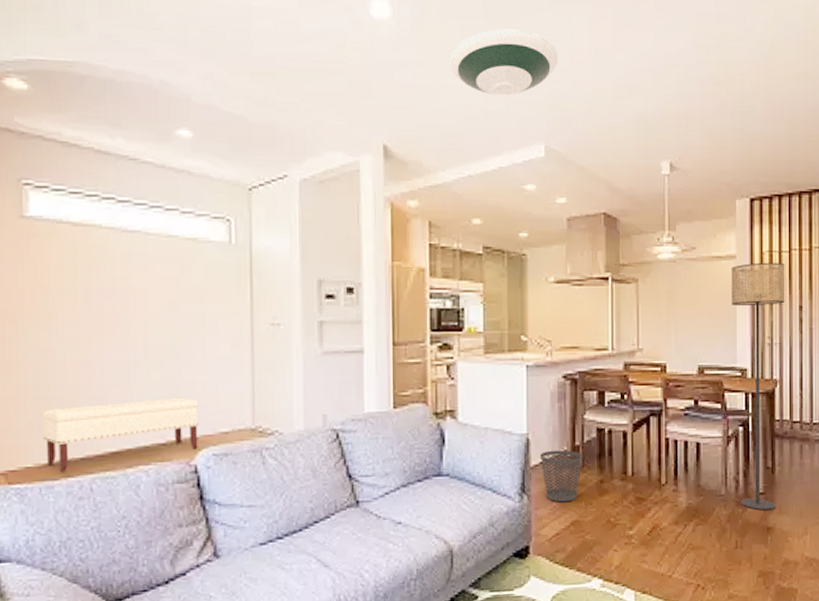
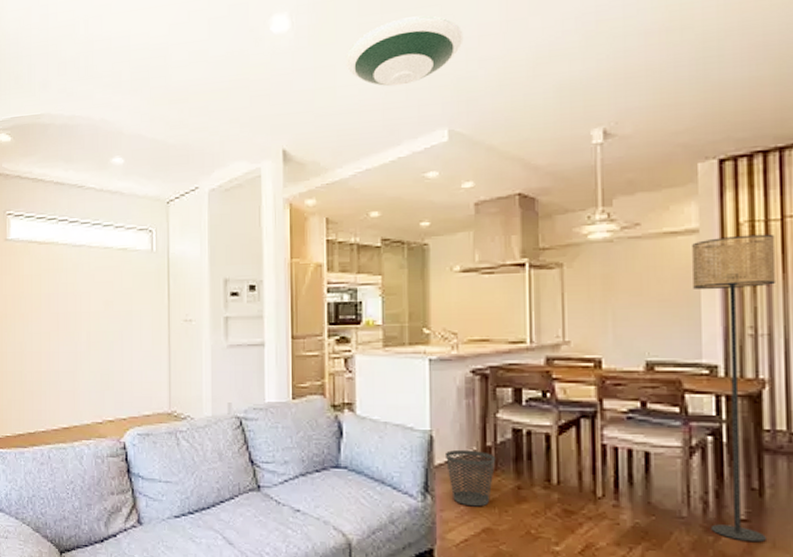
bench: present [42,397,199,472] -> none [17,383,127,441]

